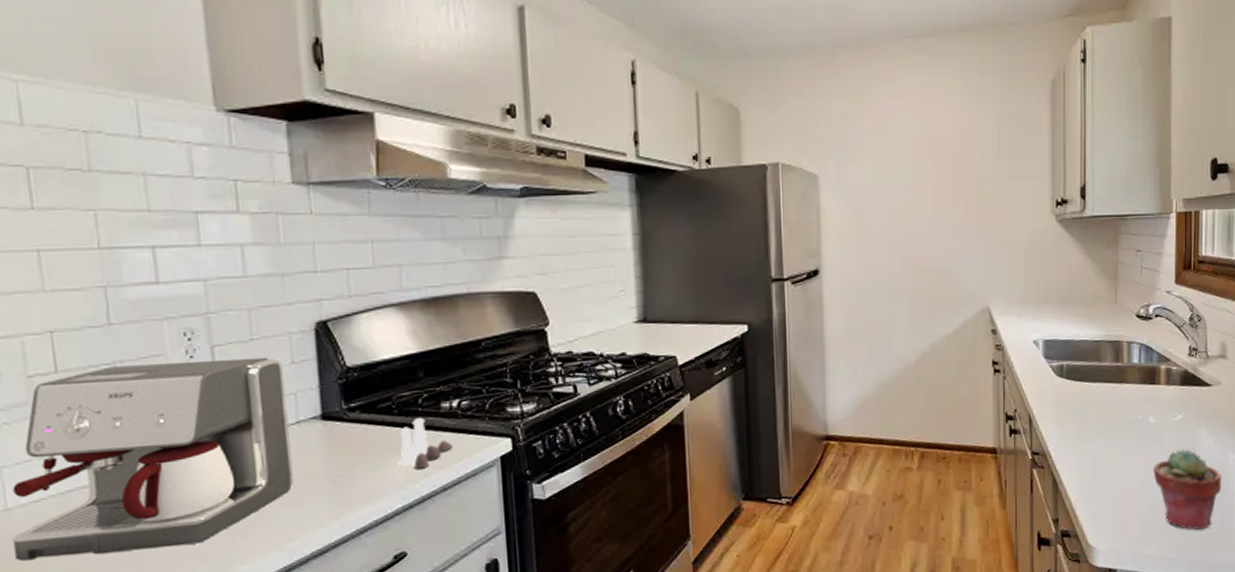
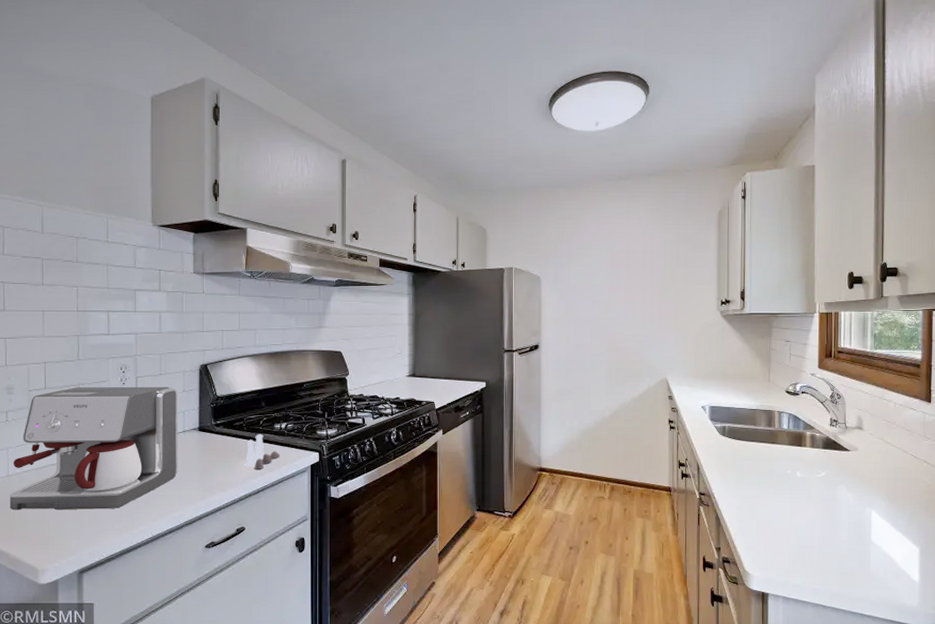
potted succulent: present [1153,448,1221,530] -> none [800,500,859,568]

